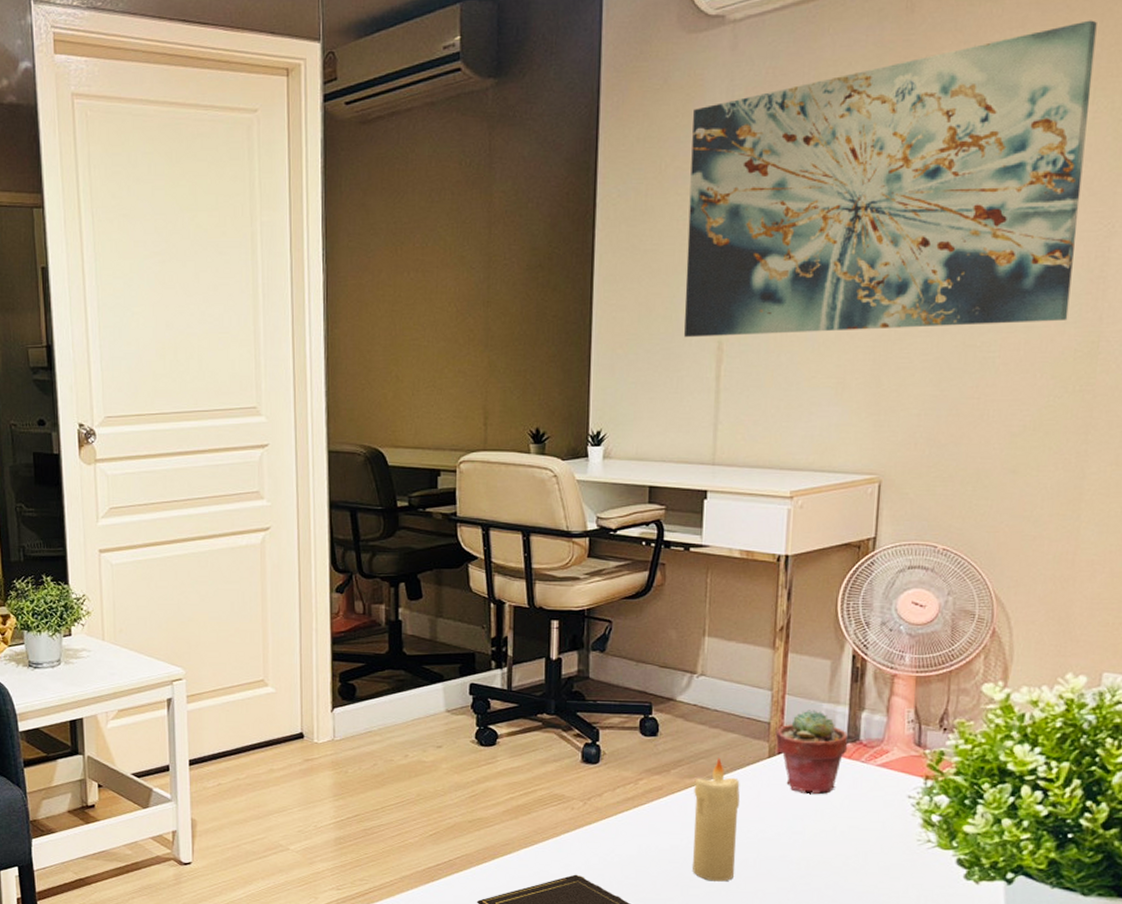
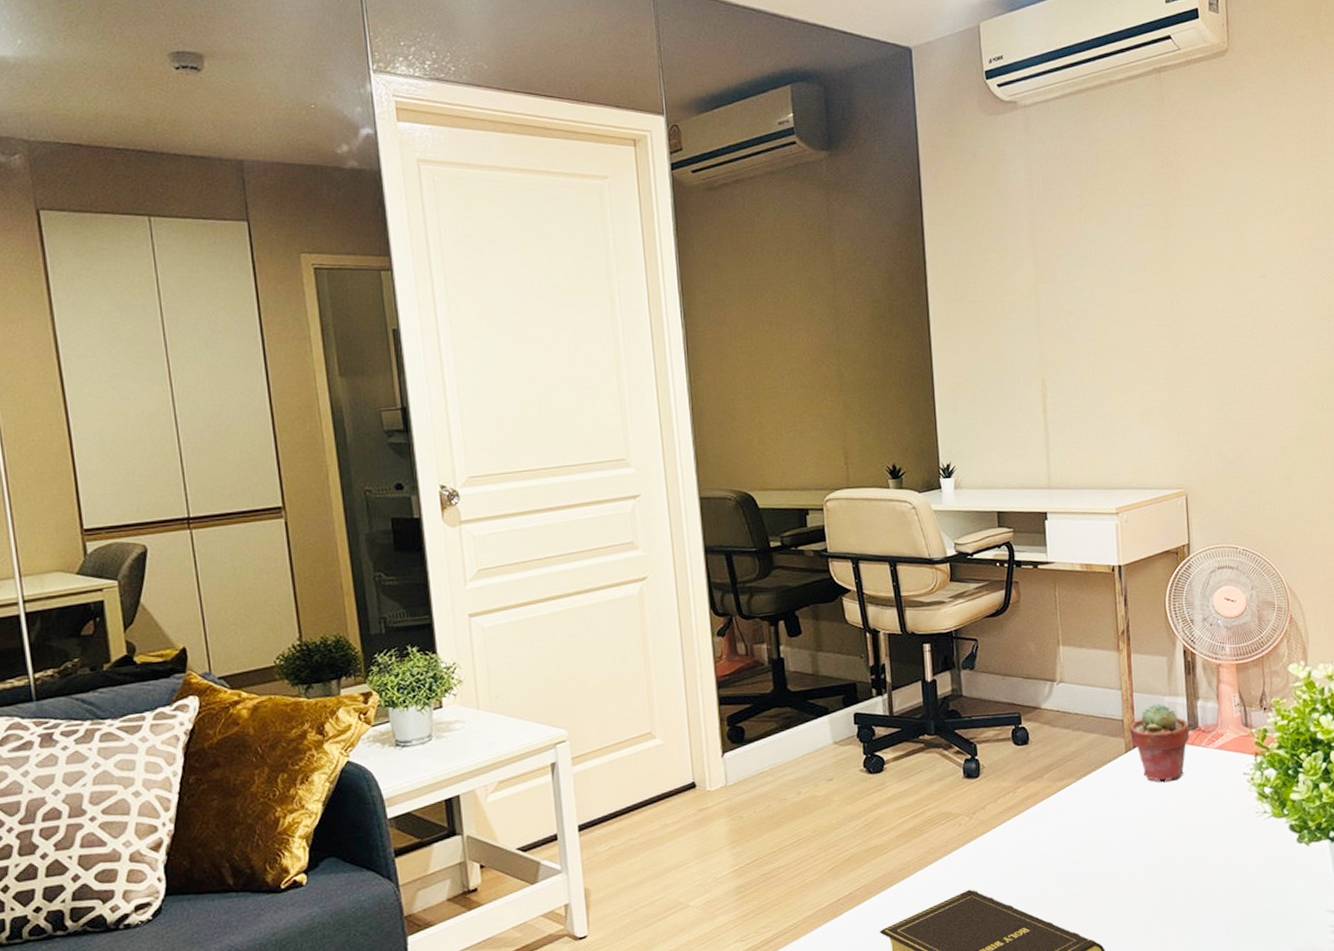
wall art: present [684,20,1097,338] -> none [1000,112,1310,377]
candle: present [693,757,741,882] -> none [1065,758,1110,877]

